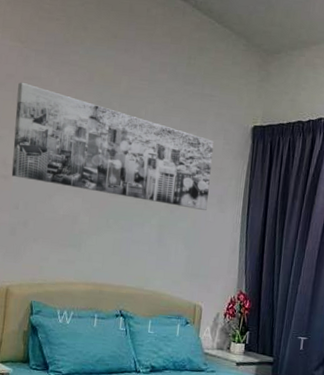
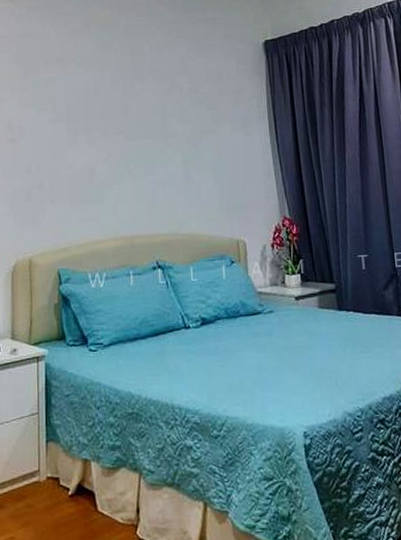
wall art: present [11,82,214,210] -> none [14,41,231,140]

